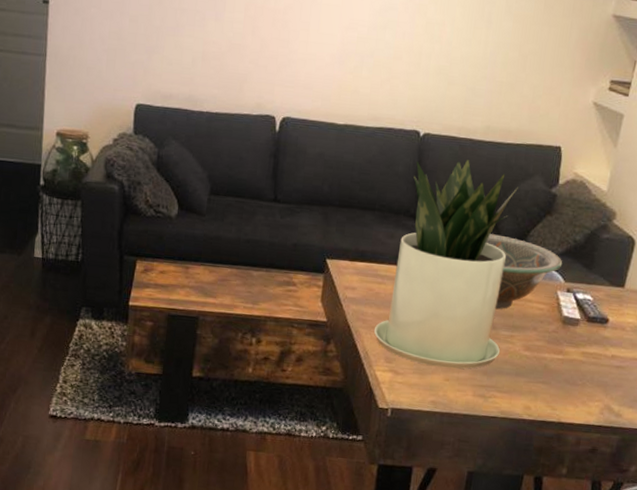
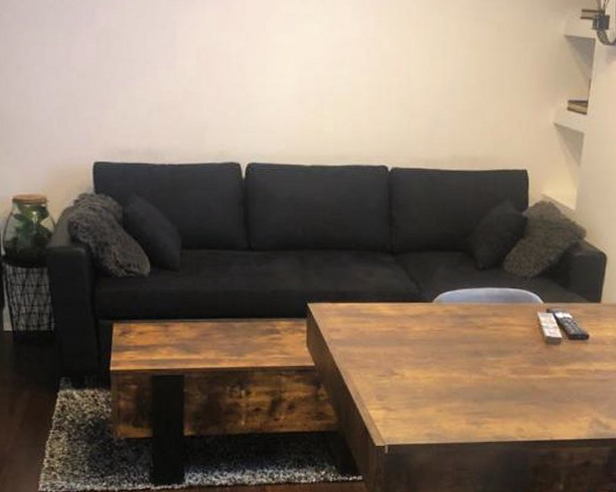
planter: present [373,160,518,369] -> none [362,191,490,399]
decorative bowl: present [485,234,563,310] -> none [463,262,540,337]

